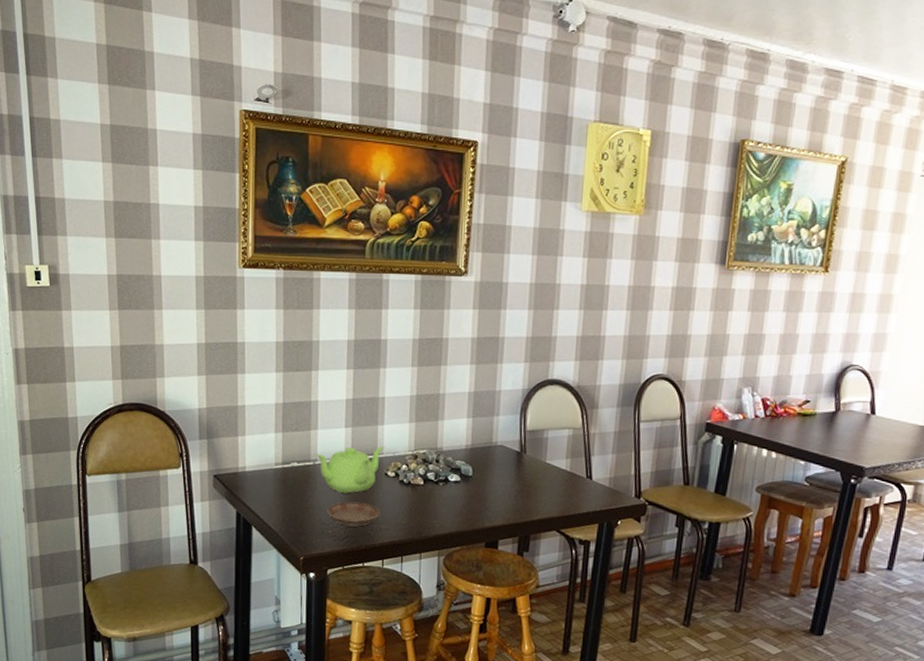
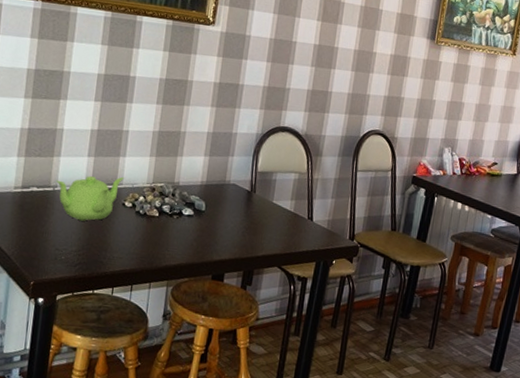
saucer: present [327,501,380,527] -> none [62,228,115,254]

